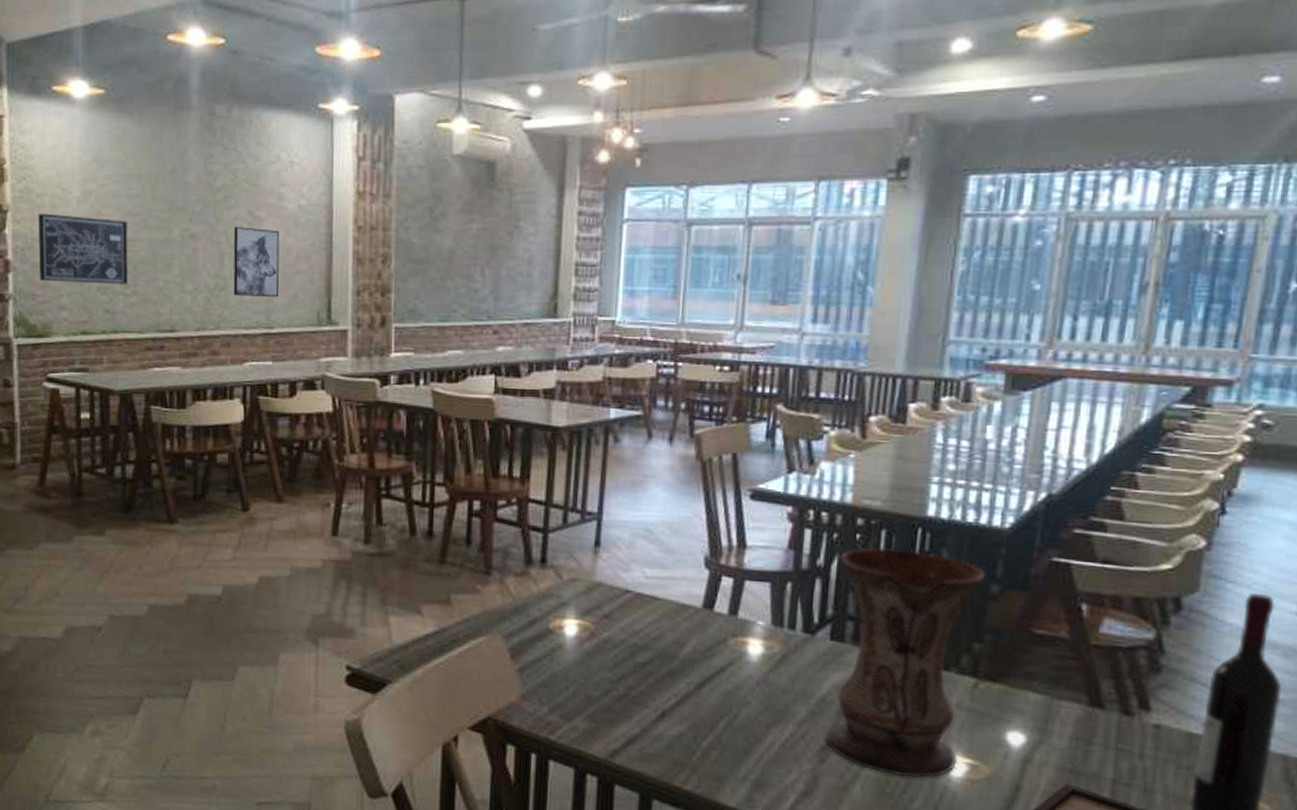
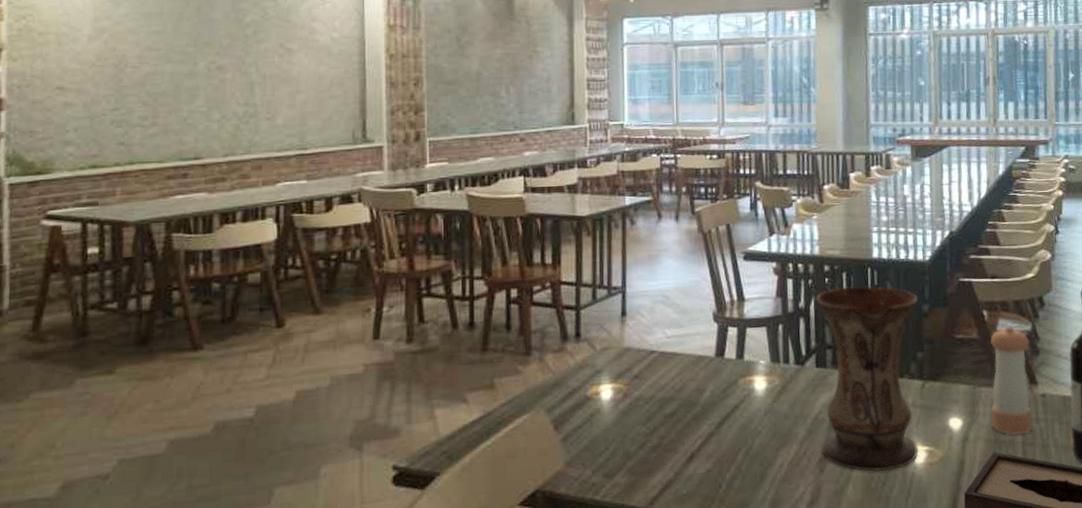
wall art: present [38,213,128,284] -> none [39,50,147,118]
wall art: present [233,227,280,298] -> none [264,58,312,122]
pepper shaker: none [1069,629,1148,771] -> present [990,326,1032,436]

